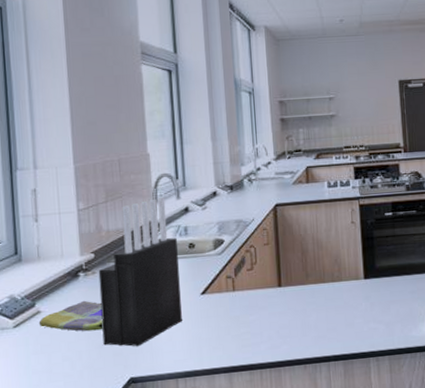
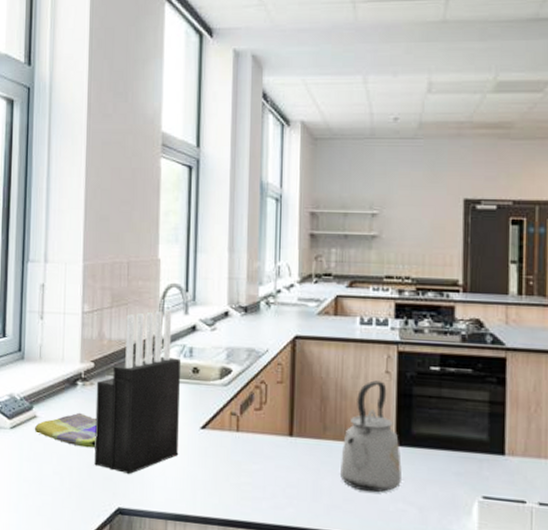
kettle: none [322,230,371,320] -> present [339,380,402,493]

